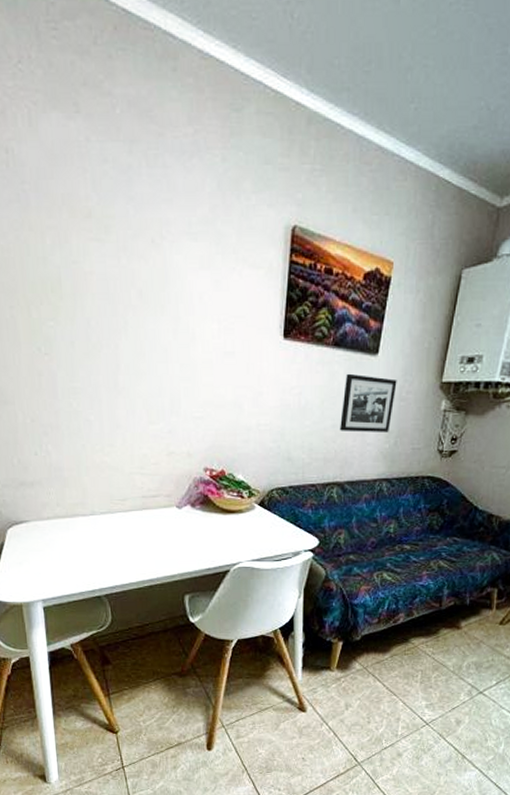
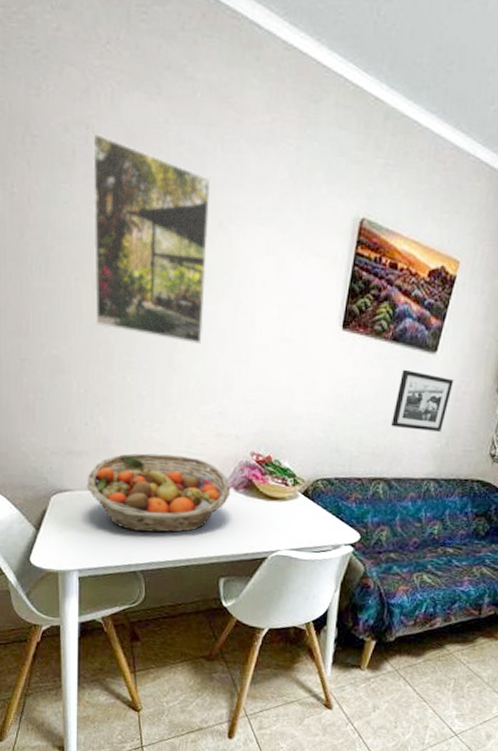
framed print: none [12,156,145,364] -> present [92,132,211,344]
fruit basket: none [41,477,188,557] -> present [86,453,231,533]

